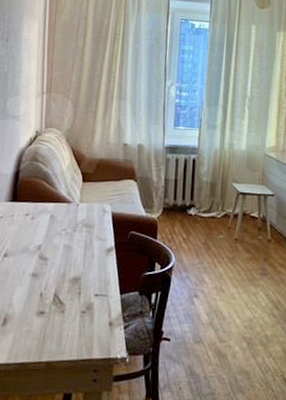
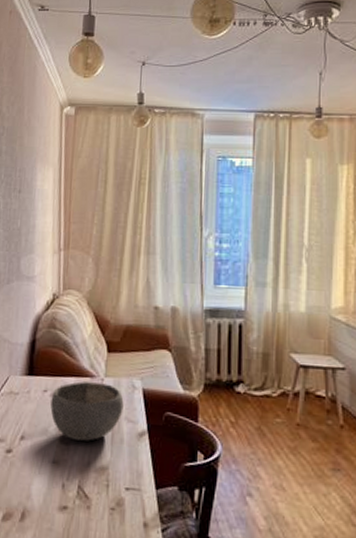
bowl: none [31,206,96,257] -> present [50,381,124,441]

